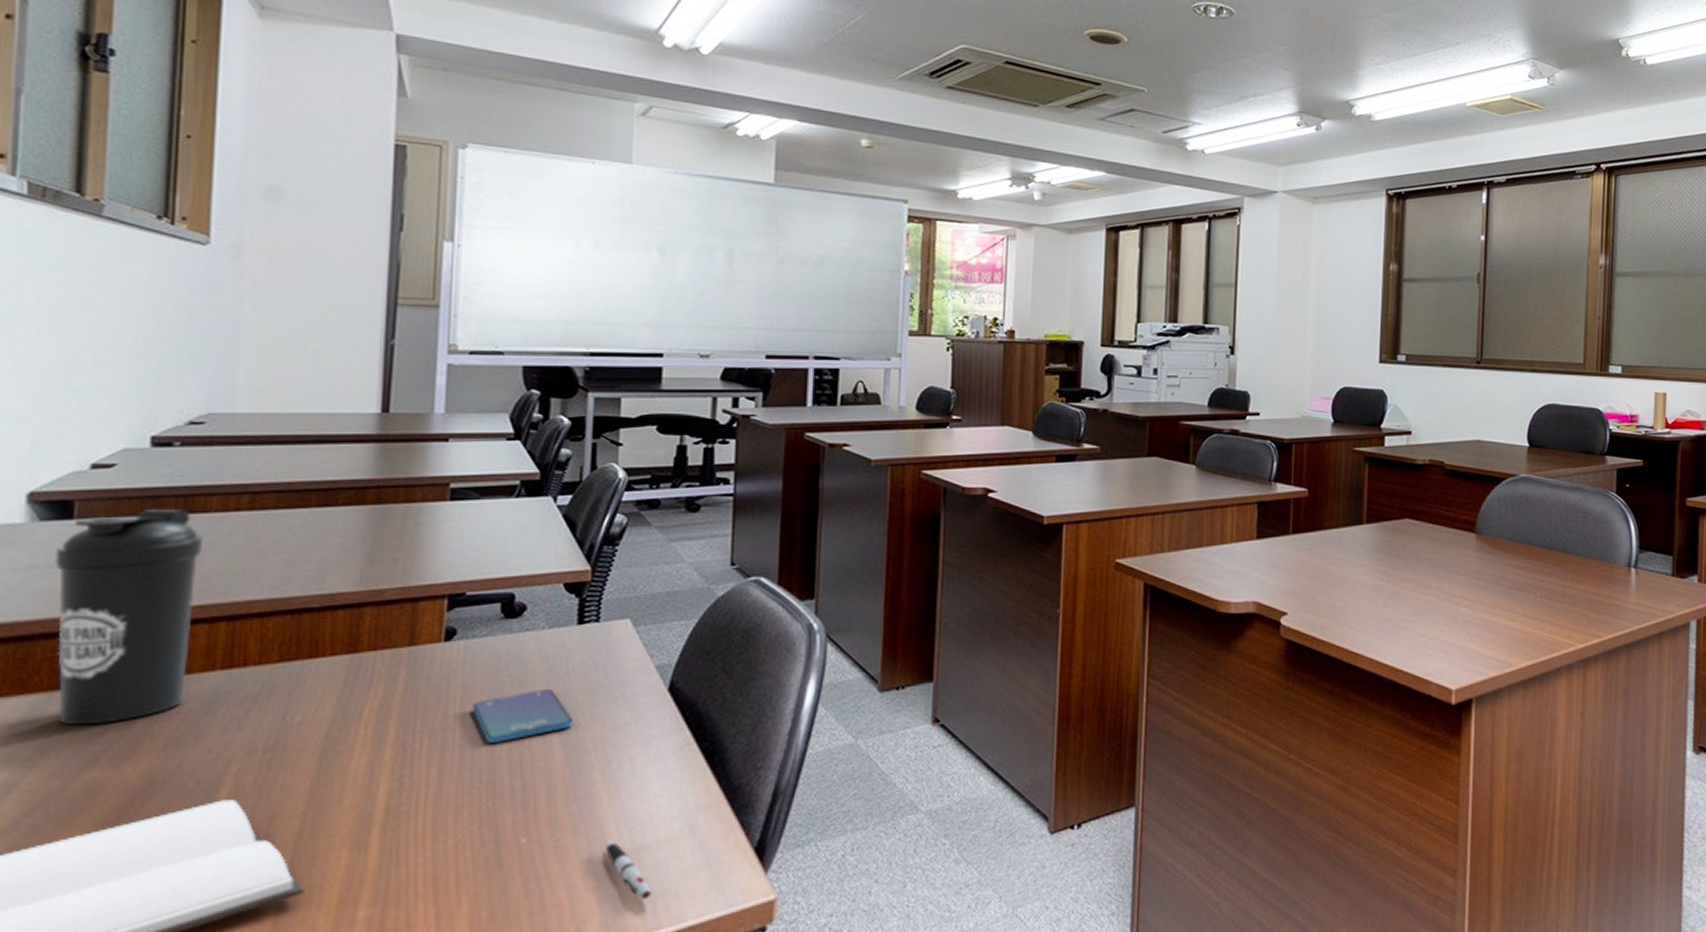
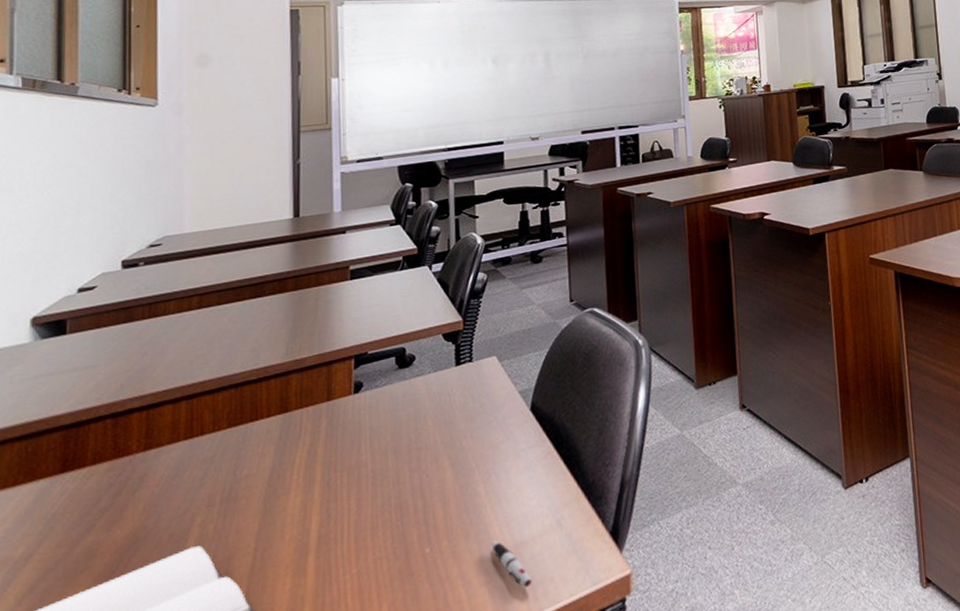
water bottle: present [55,508,204,726] -> none [54,315,166,502]
smartphone: present [473,689,573,743] -> none [380,422,458,472]

